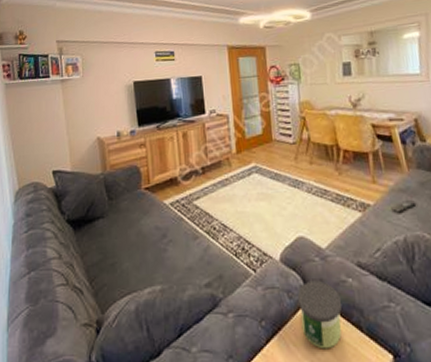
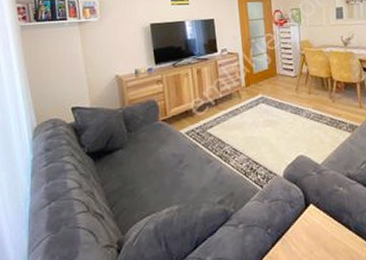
candle: present [297,280,342,349] -> none [297,191,335,248]

